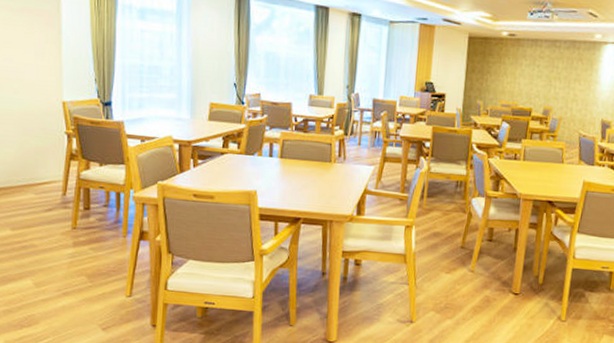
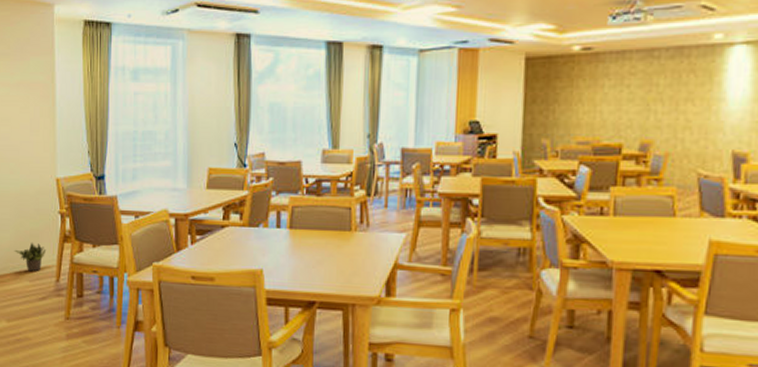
potted plant: none [18,158,53,186] -> present [13,242,47,272]

